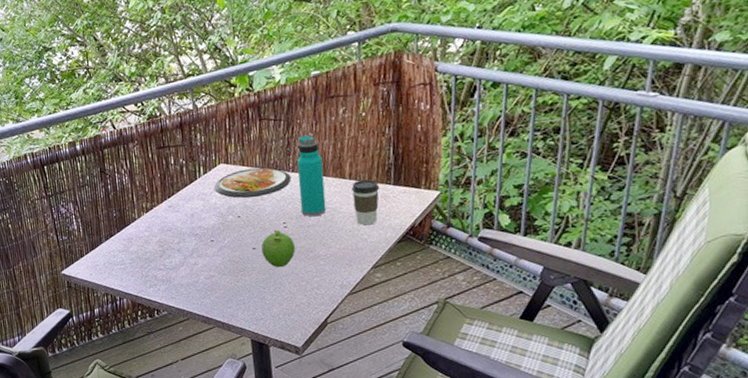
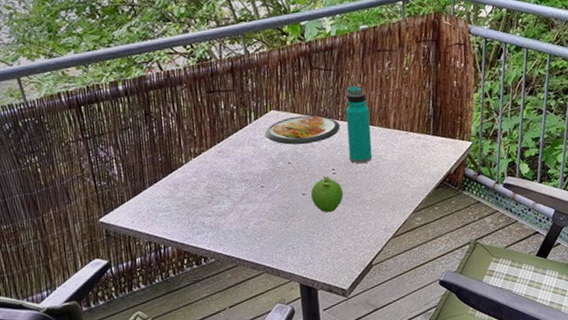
coffee cup: present [352,179,380,225] -> none [396,129,421,172]

